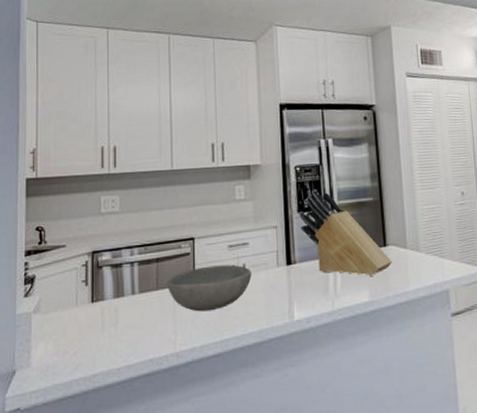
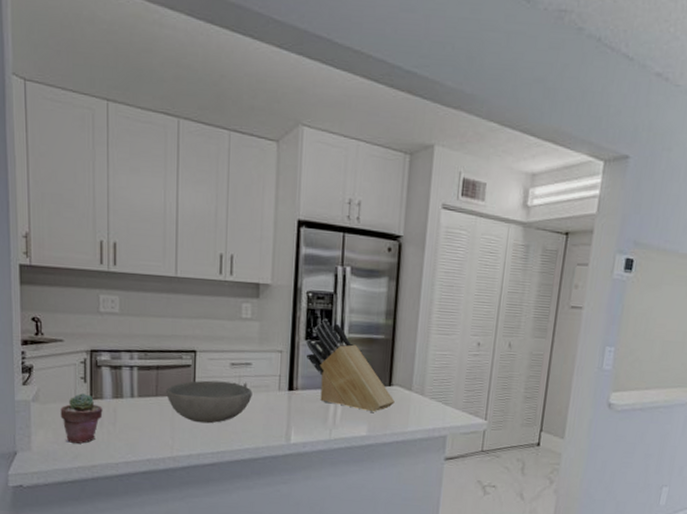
potted succulent: none [61,297,104,353] -> present [60,393,103,444]

